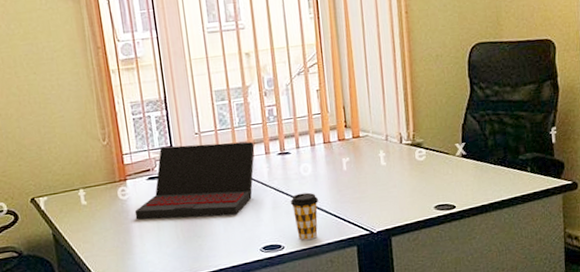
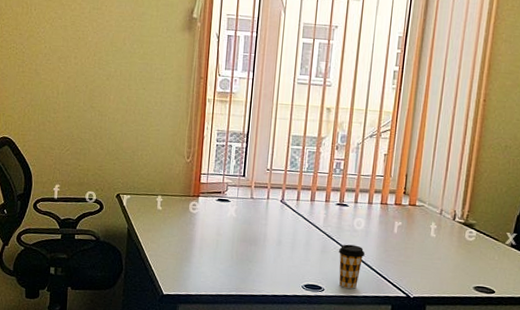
laptop: present [134,141,255,220] -> none [199,174,317,250]

